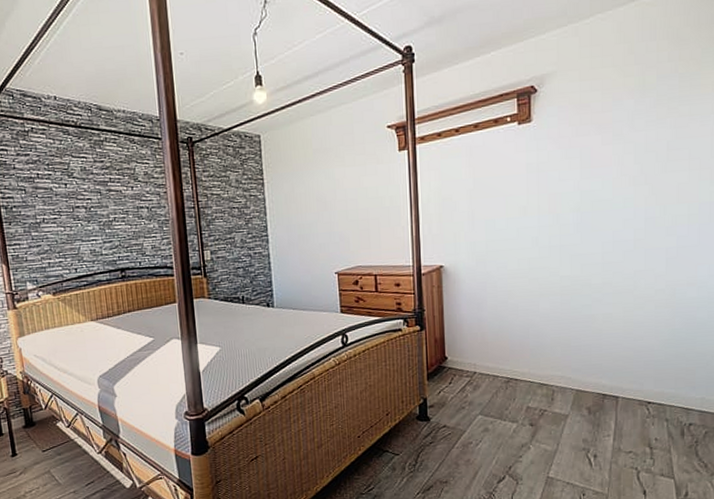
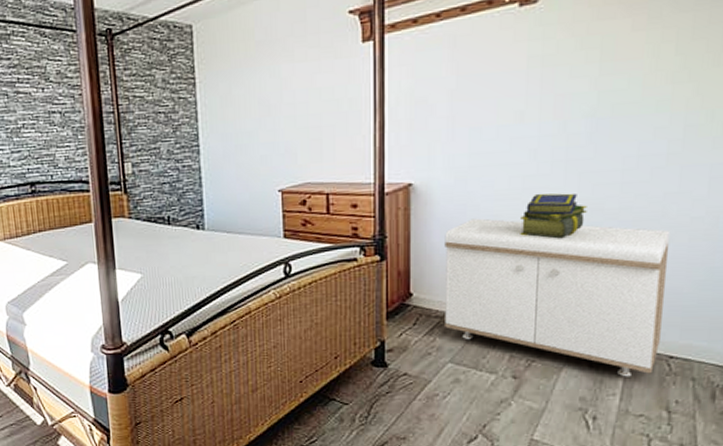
storage bench: none [471,293,641,421] -> present [445,218,671,377]
stack of books: none [529,272,578,309] -> present [520,193,587,239]

